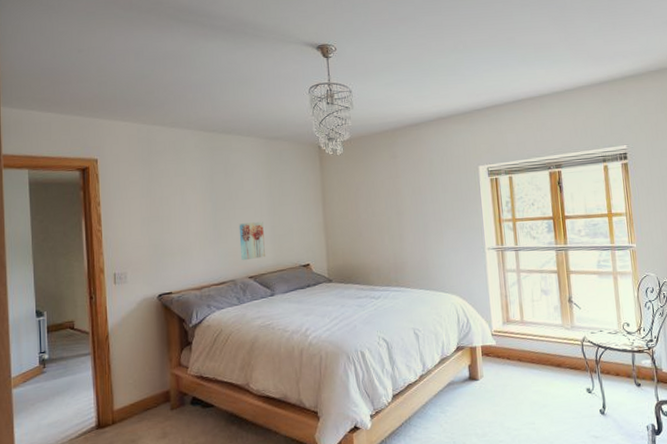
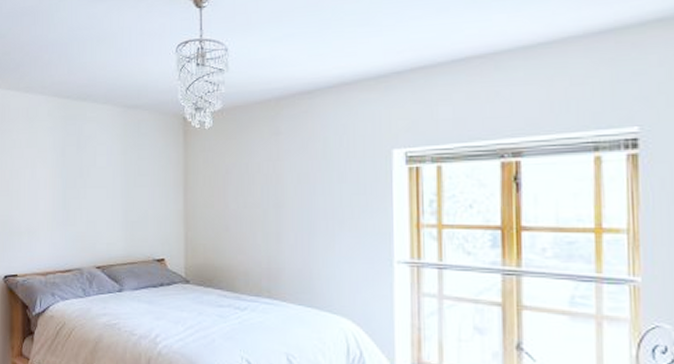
wall art: present [238,222,265,261] -> none [88,204,115,248]

